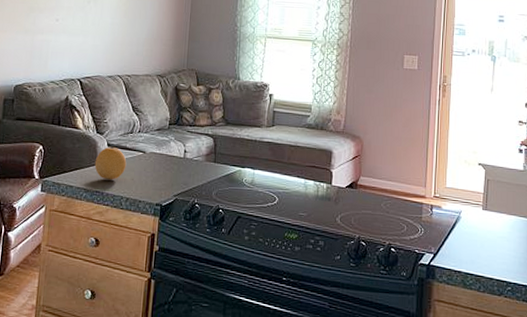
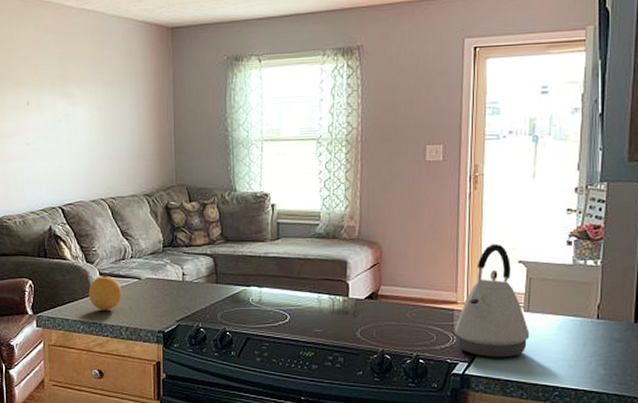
kettle: none [422,146,487,252] -> present [453,244,530,358]

